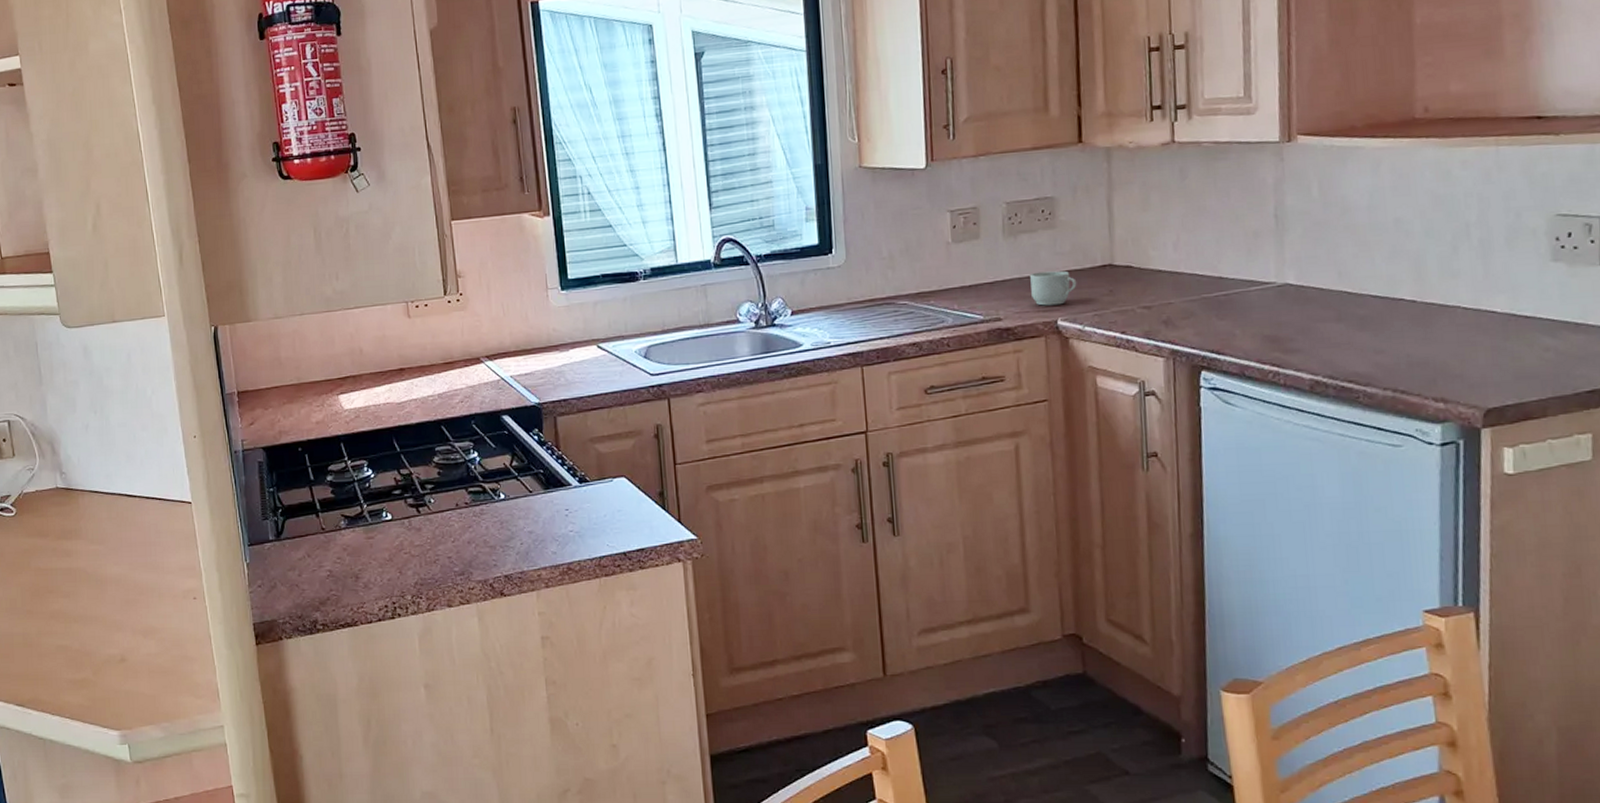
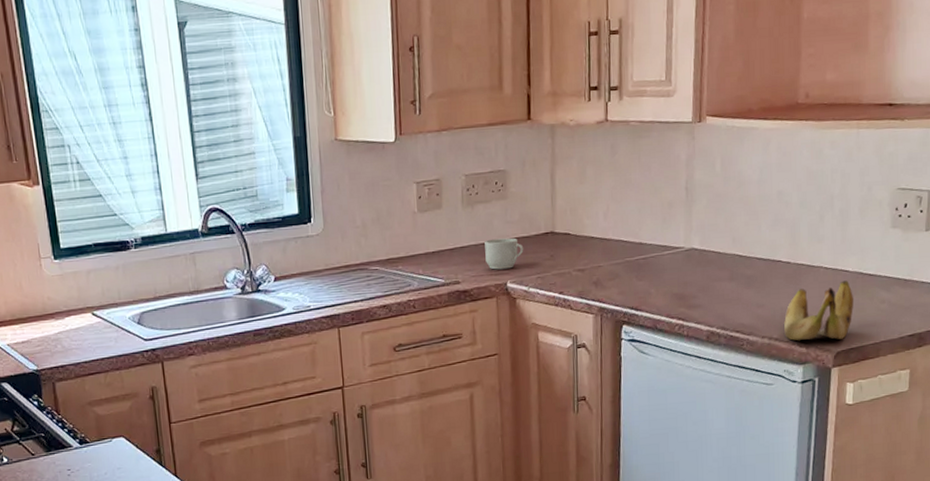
banana: none [1412,323,1507,394] -> present [784,280,854,341]

